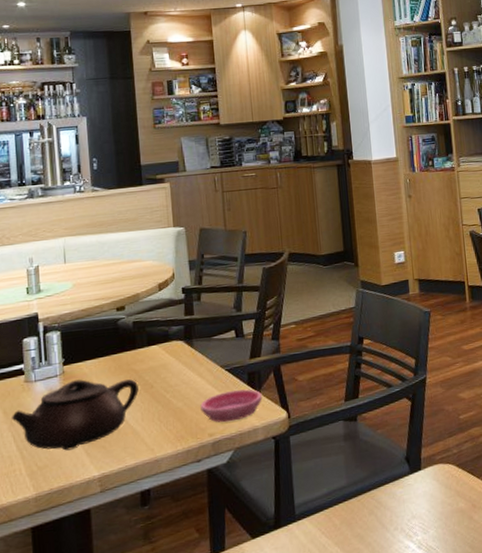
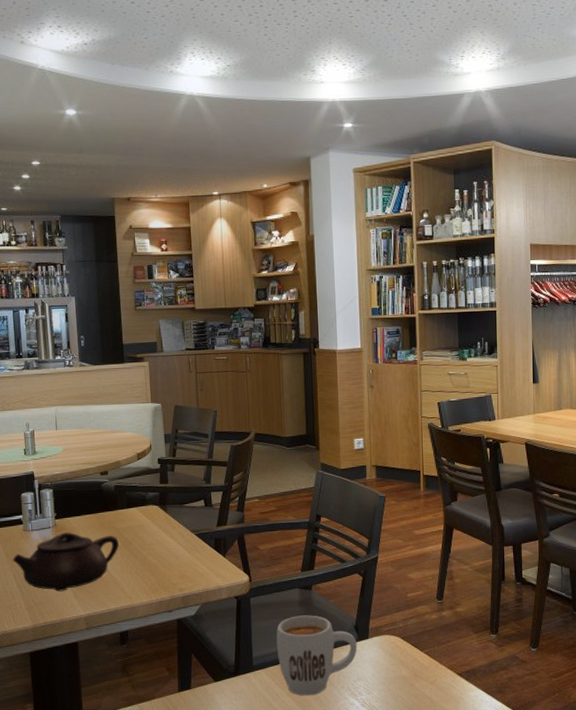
saucer: present [200,389,263,423] -> none [172,553,227,580]
coffee cup: none [320,449,410,544] -> present [276,615,358,696]

